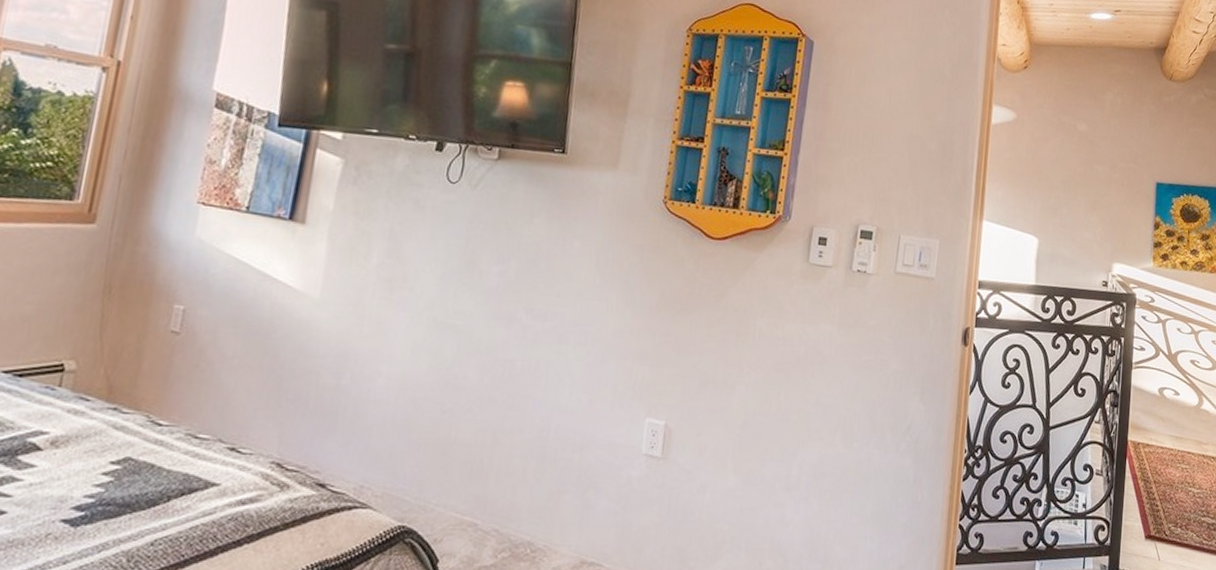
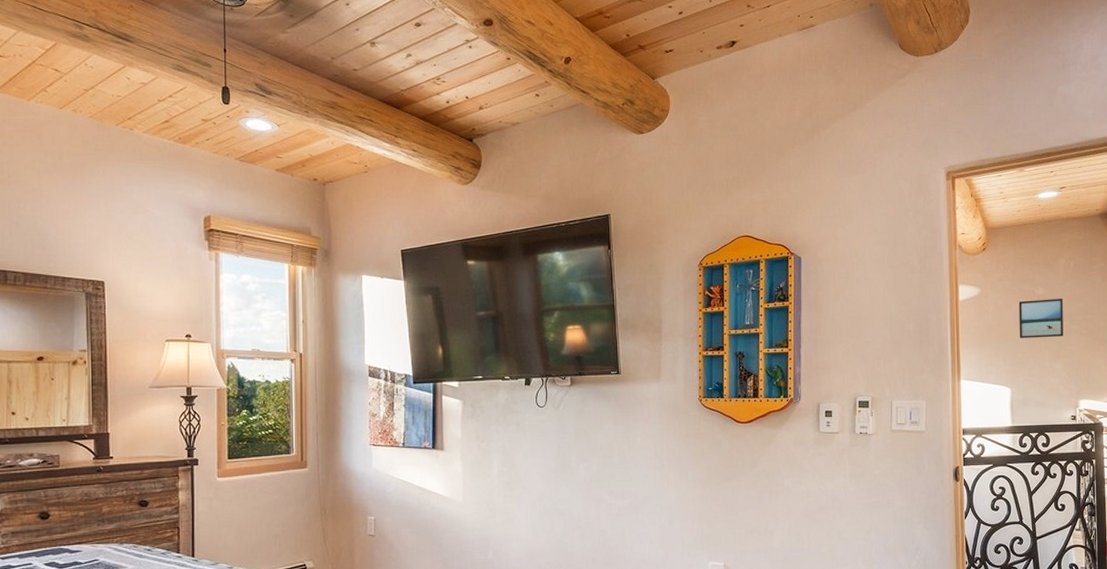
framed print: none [1054,135,1106,185] -> present [1018,299,1064,338]

